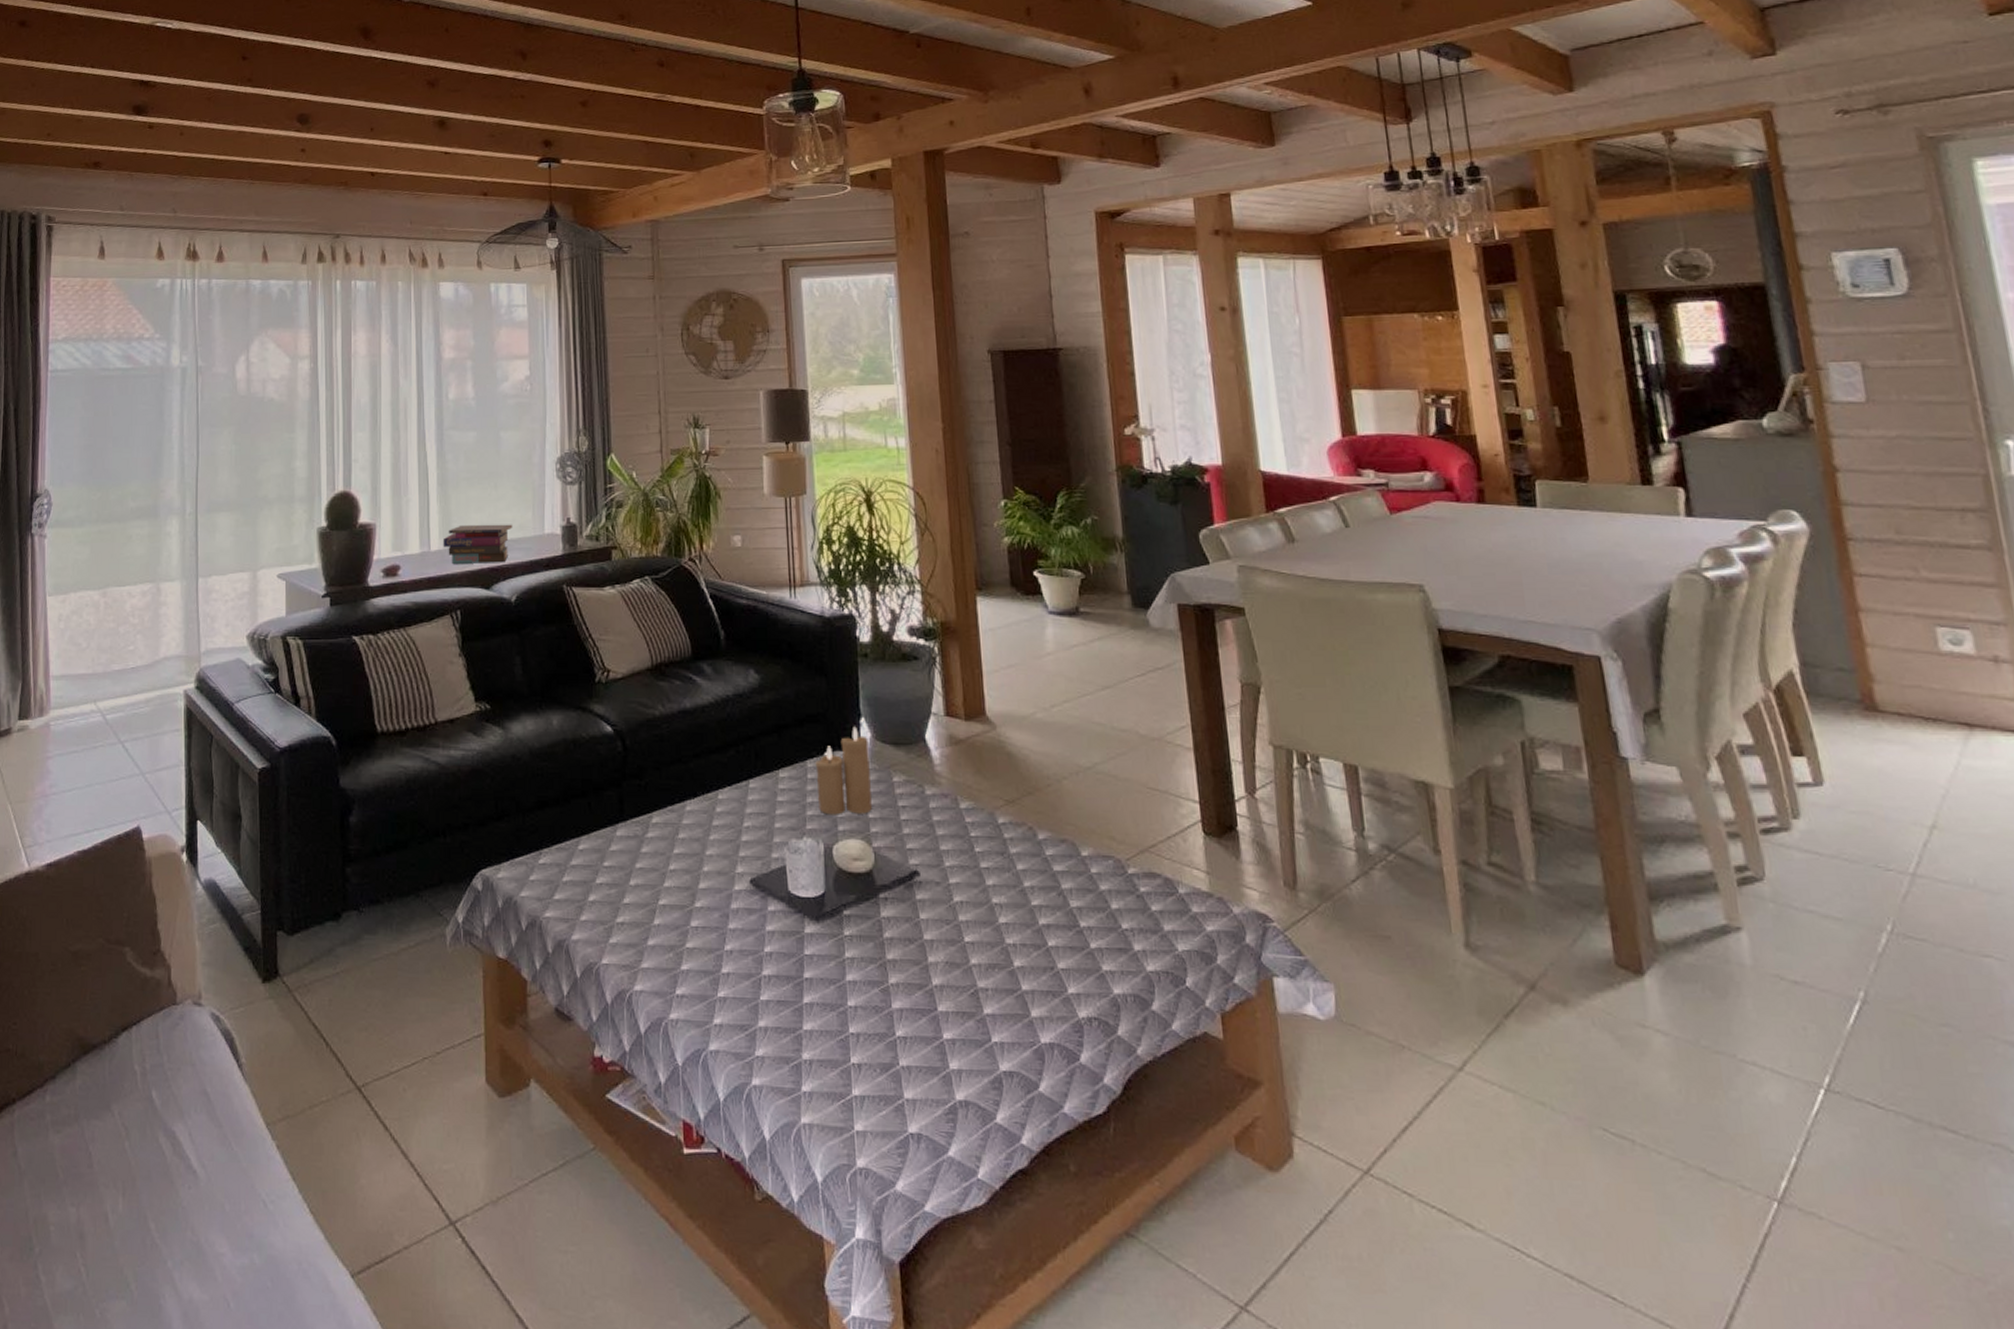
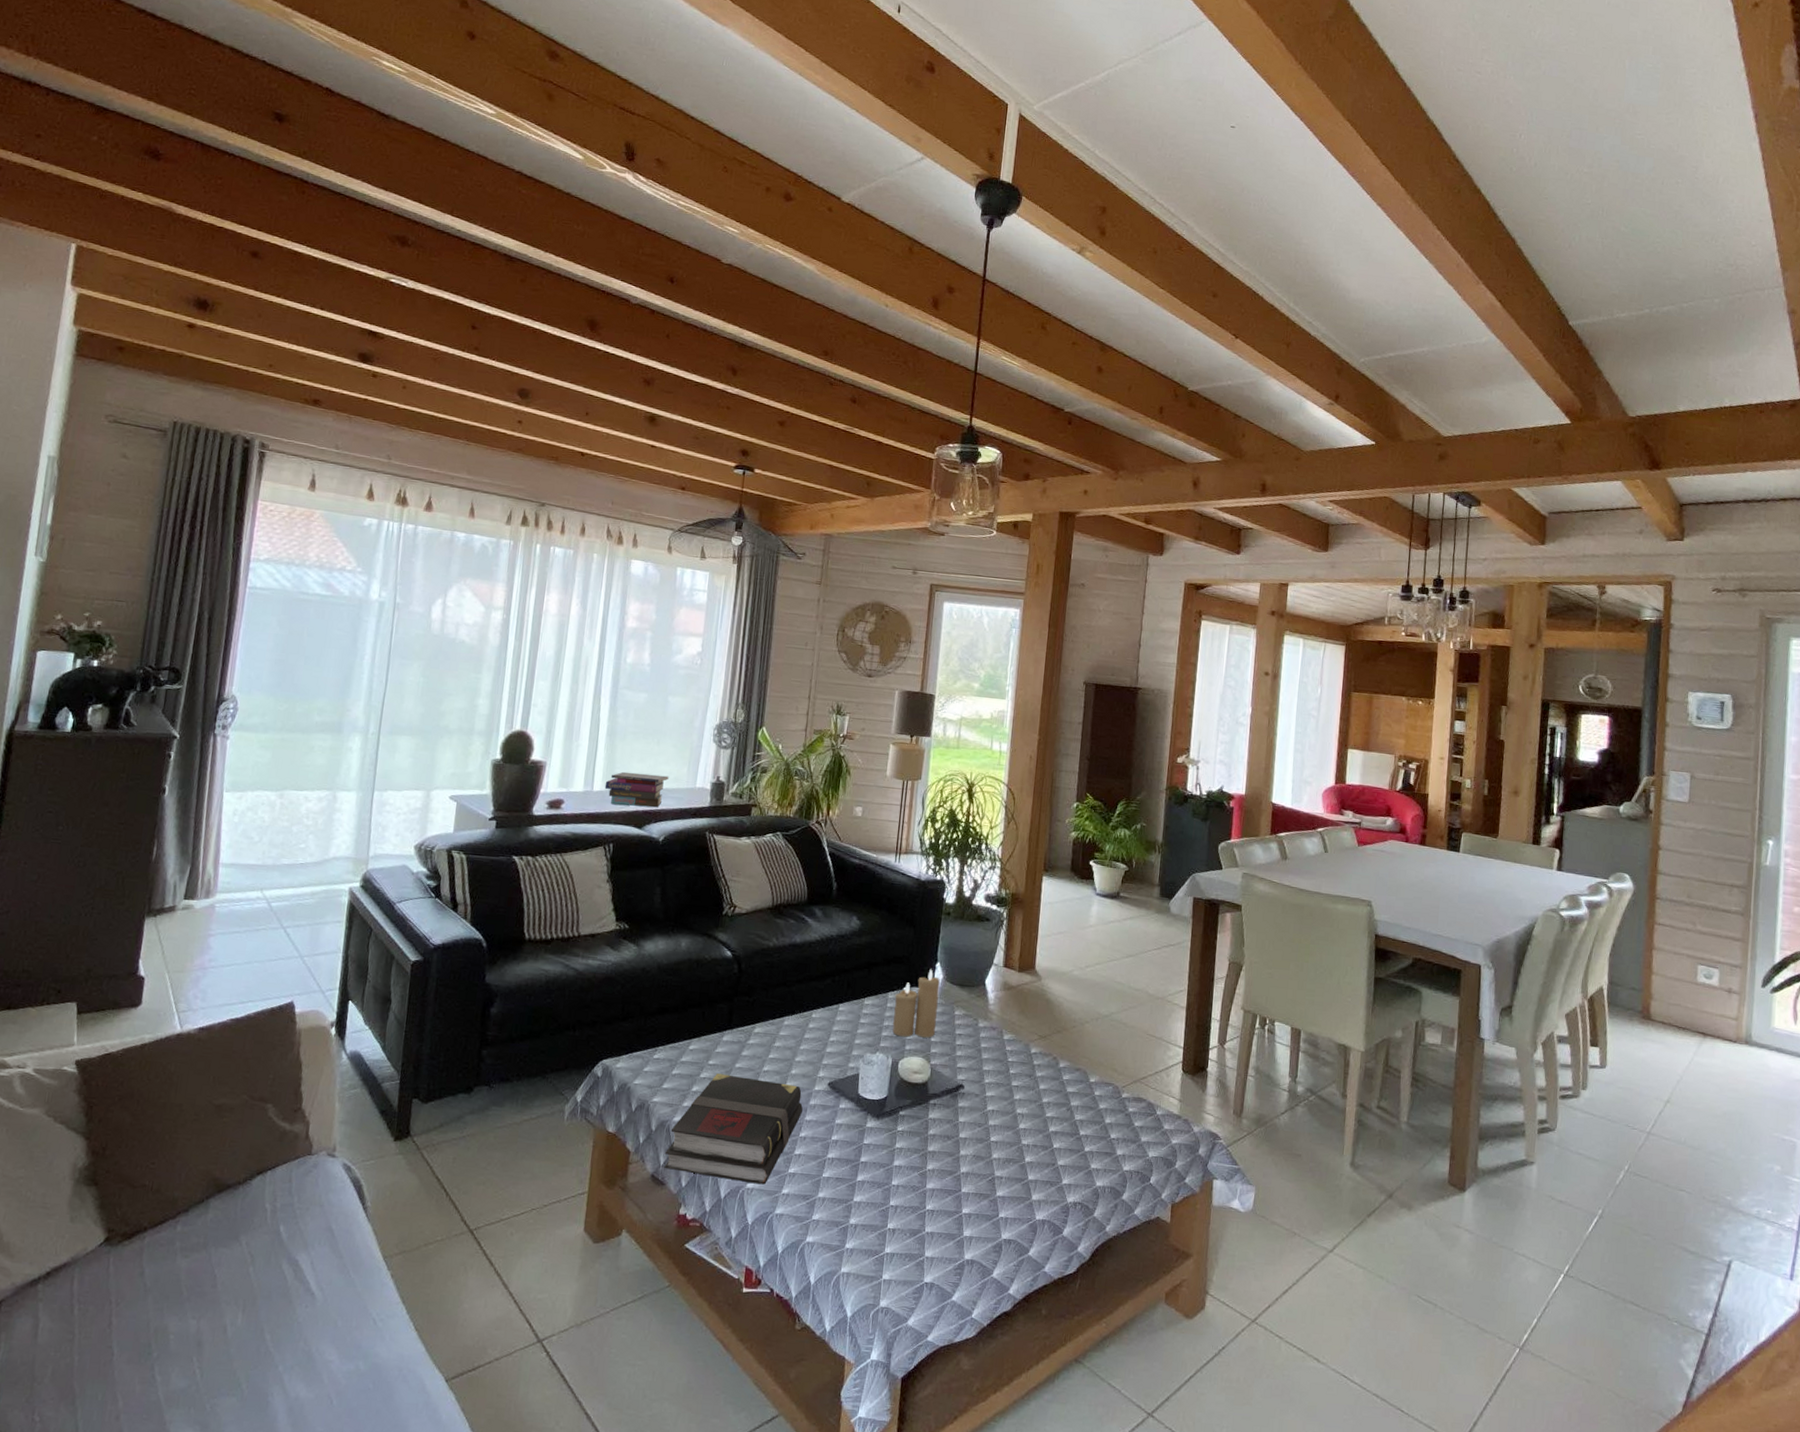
book: none [567,877,724,1014] -> present [664,1073,803,1185]

